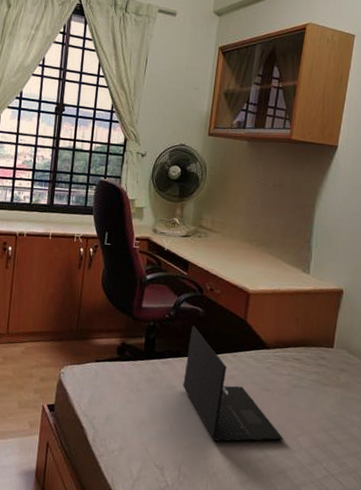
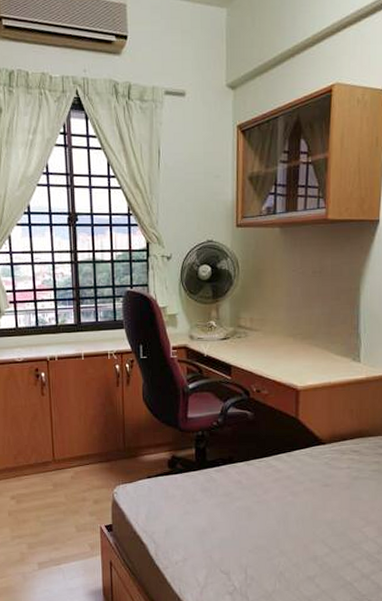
laptop: present [183,326,284,442] -> none [239,430,349,542]

